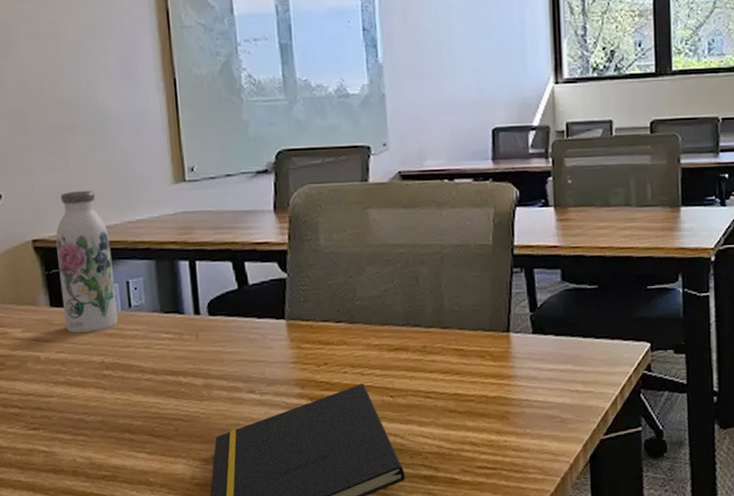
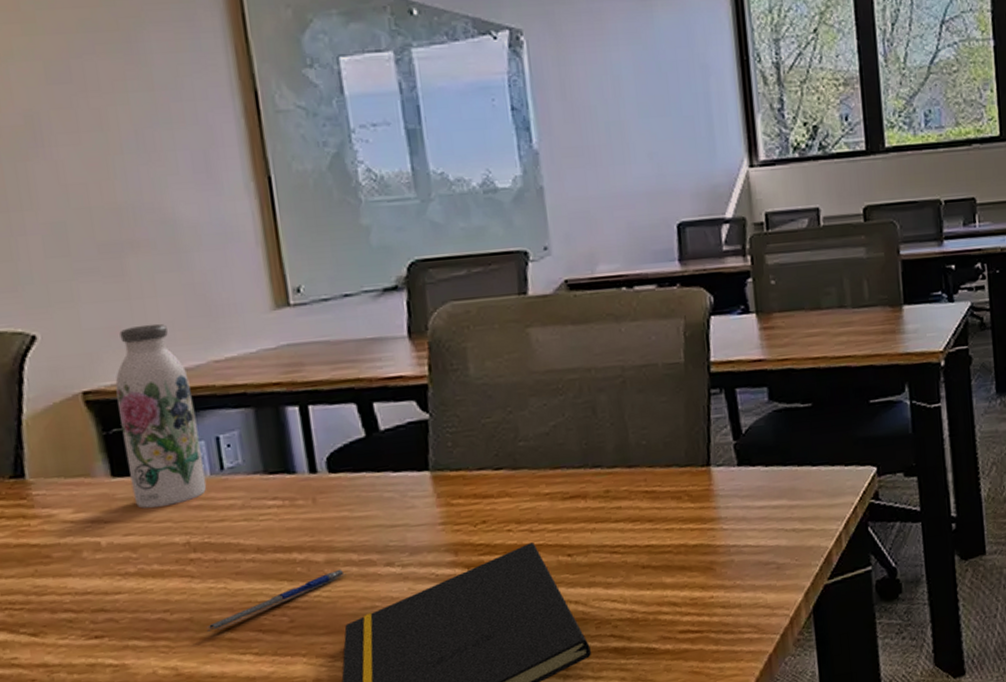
pen: none [113,392,218,432] -> present [206,569,346,632]

